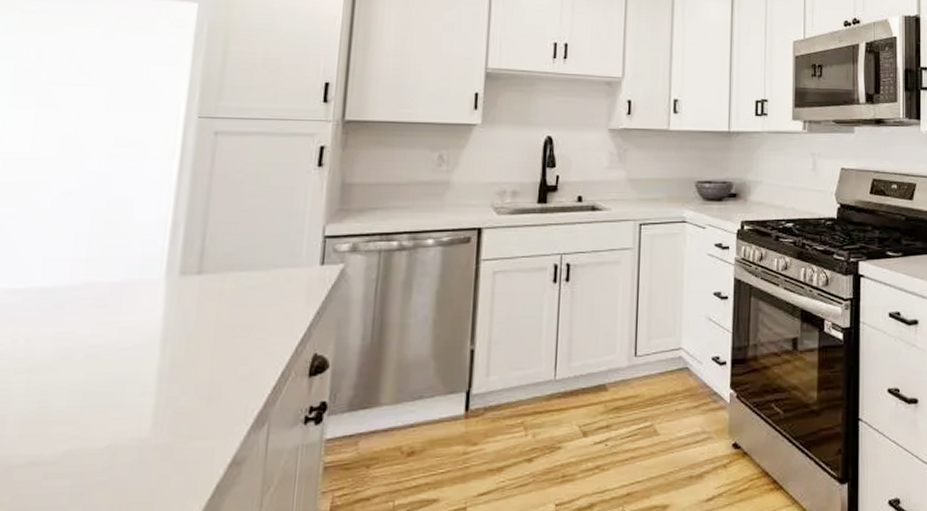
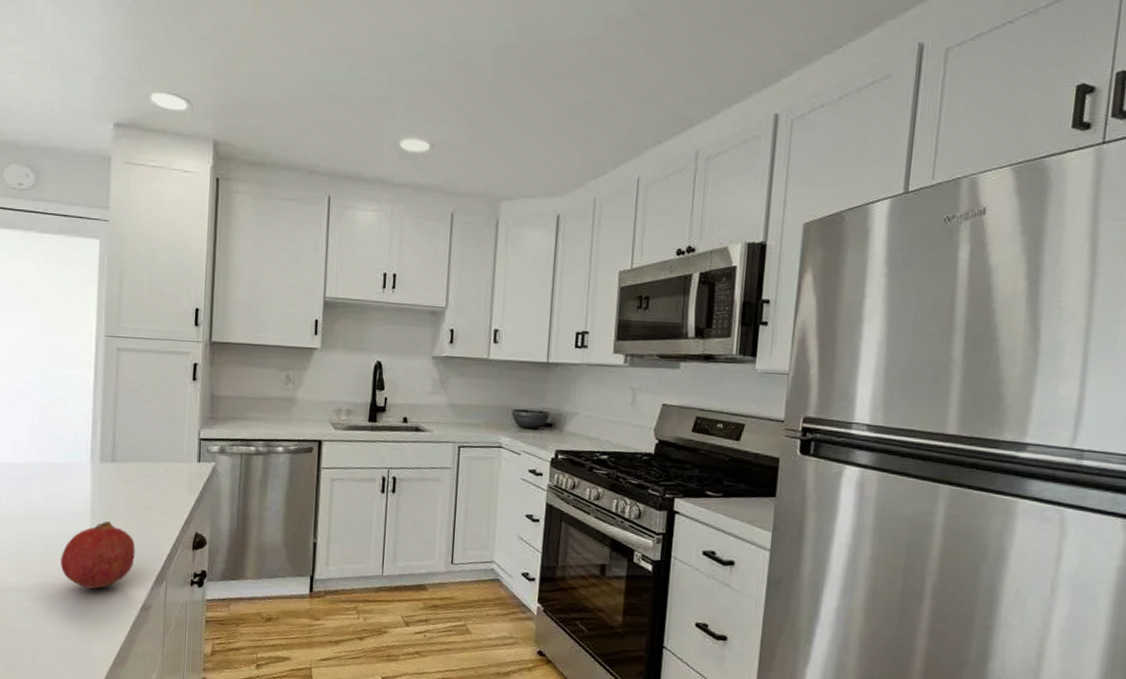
fruit: none [106,353,226,448] -> present [59,521,135,589]

